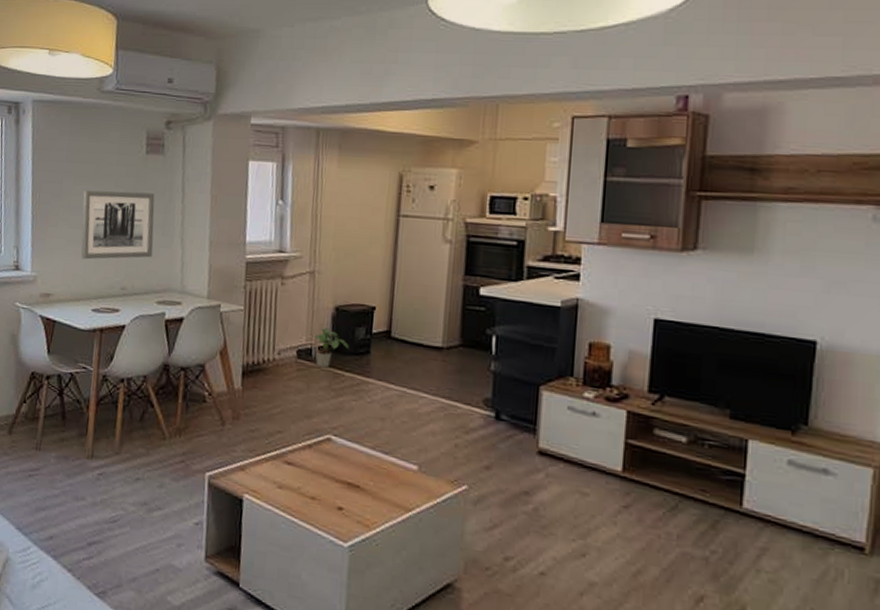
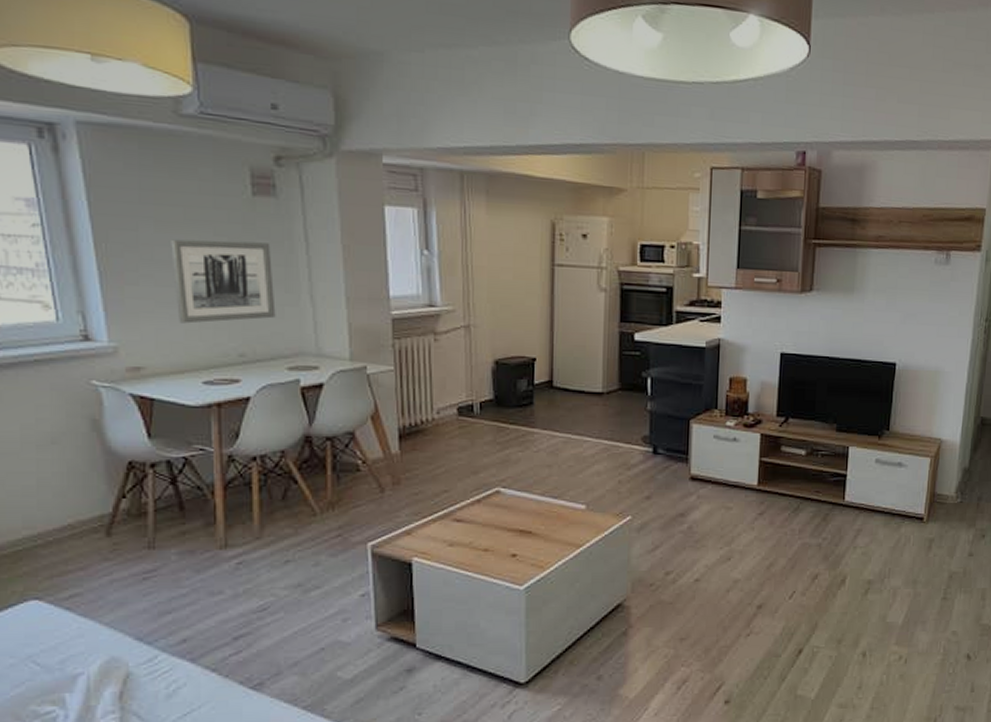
potted plant: present [314,328,349,368] -> none [475,383,512,423]

